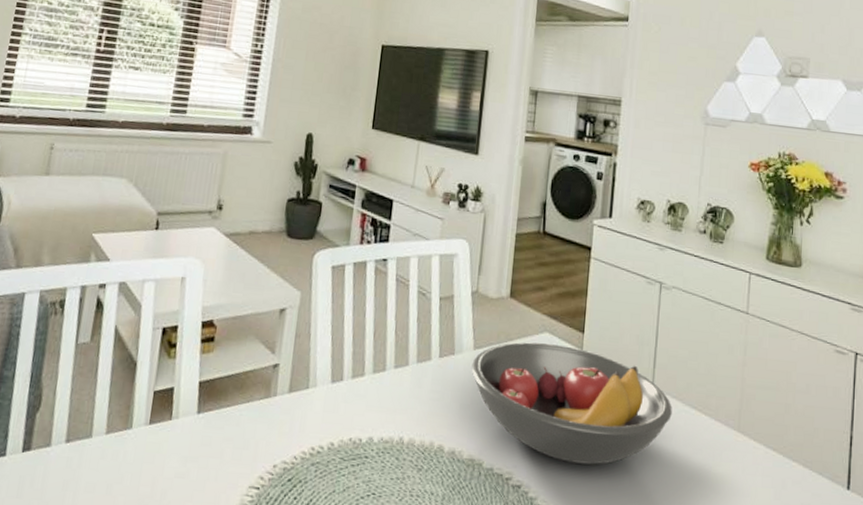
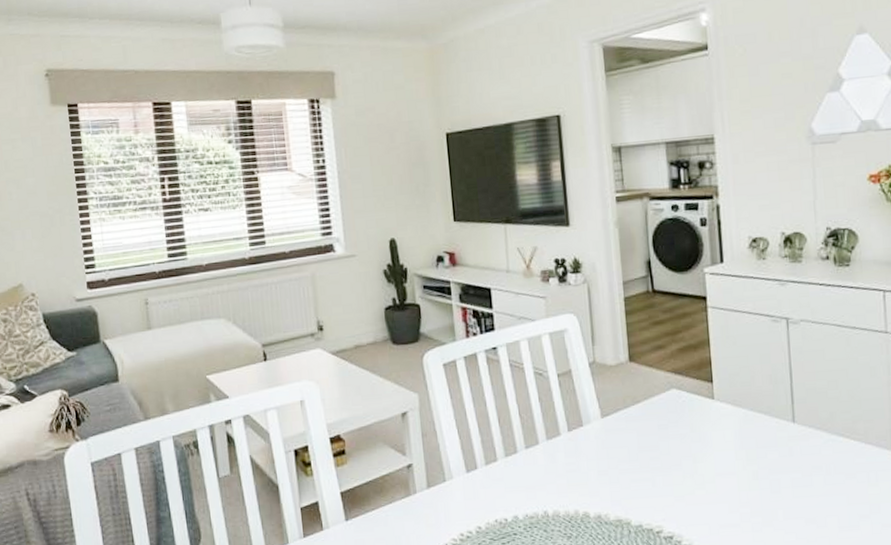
fruit bowl: present [471,342,672,465] -> none [602,398,818,508]

